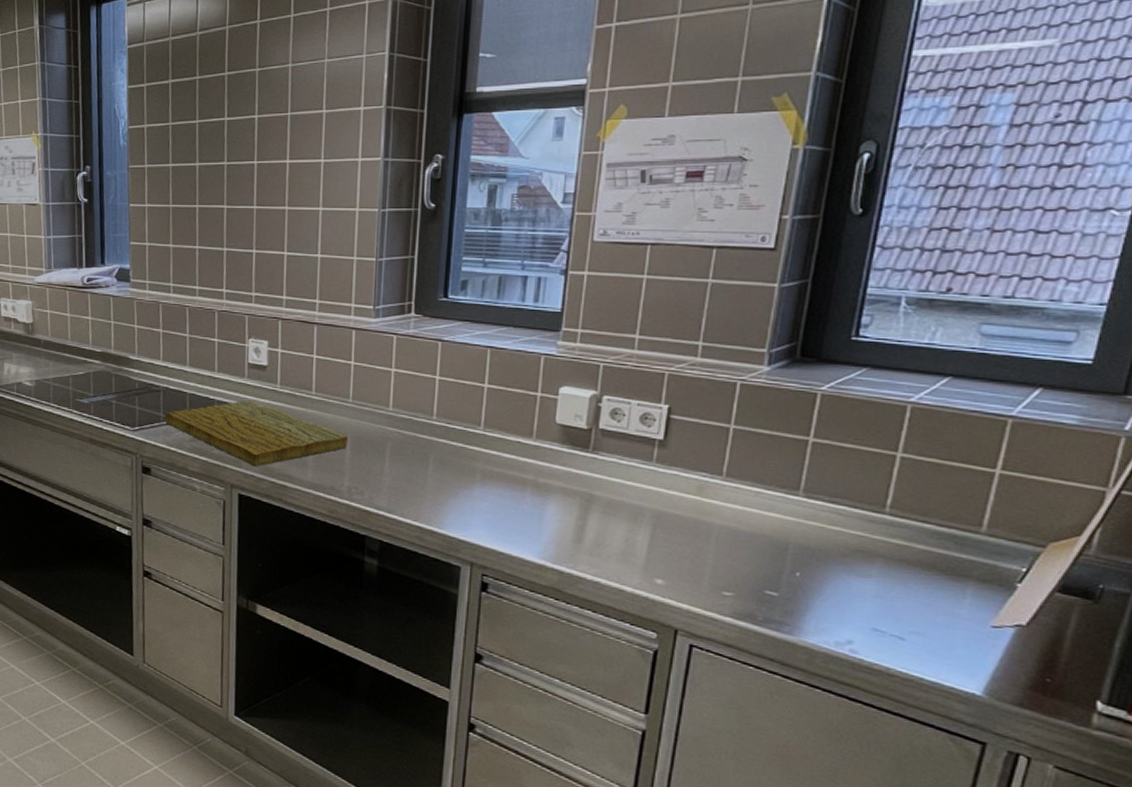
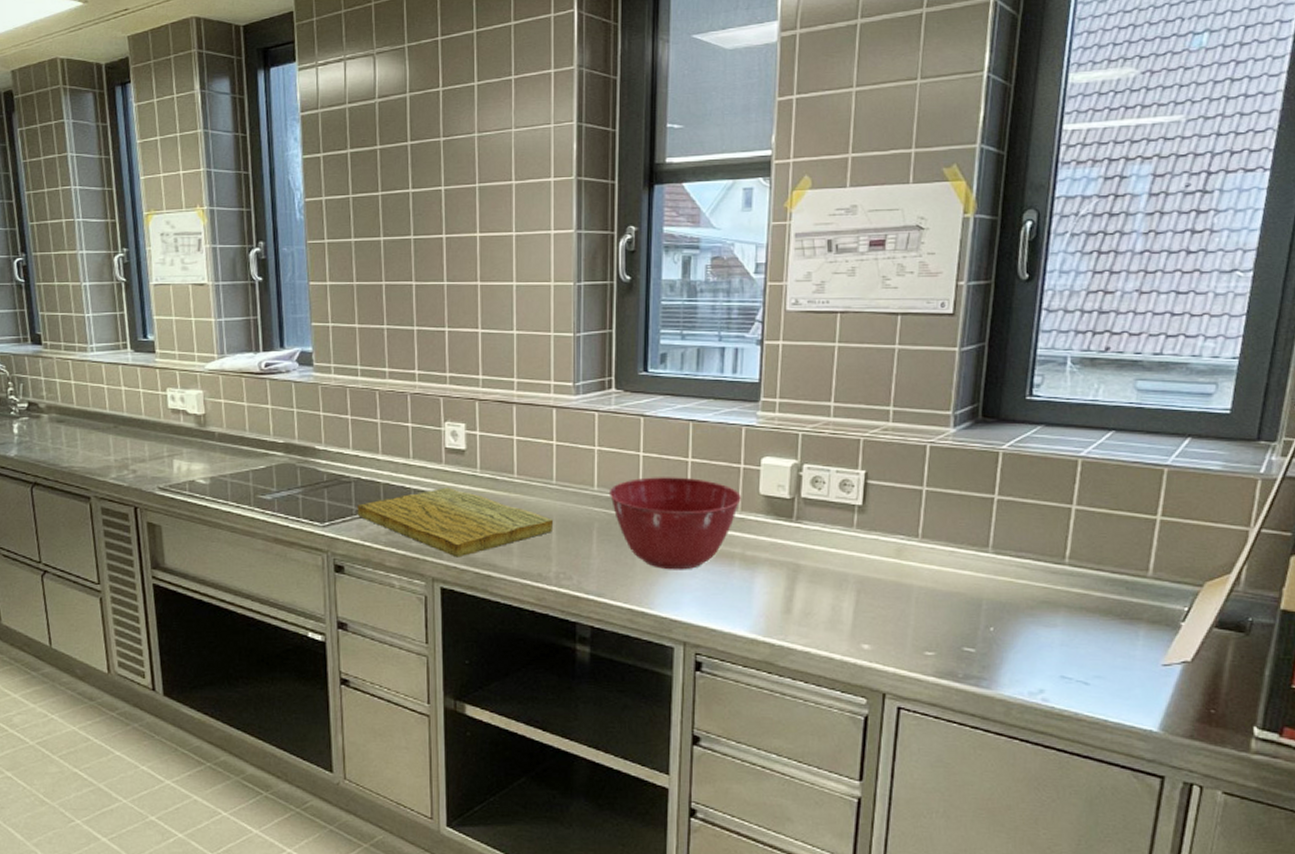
mixing bowl: none [403,400,536,493] -> present [608,477,741,570]

